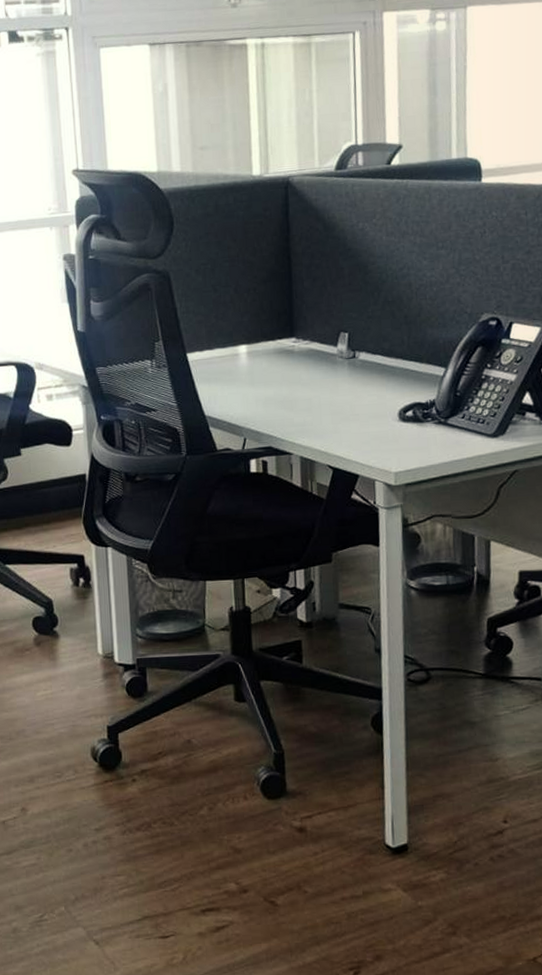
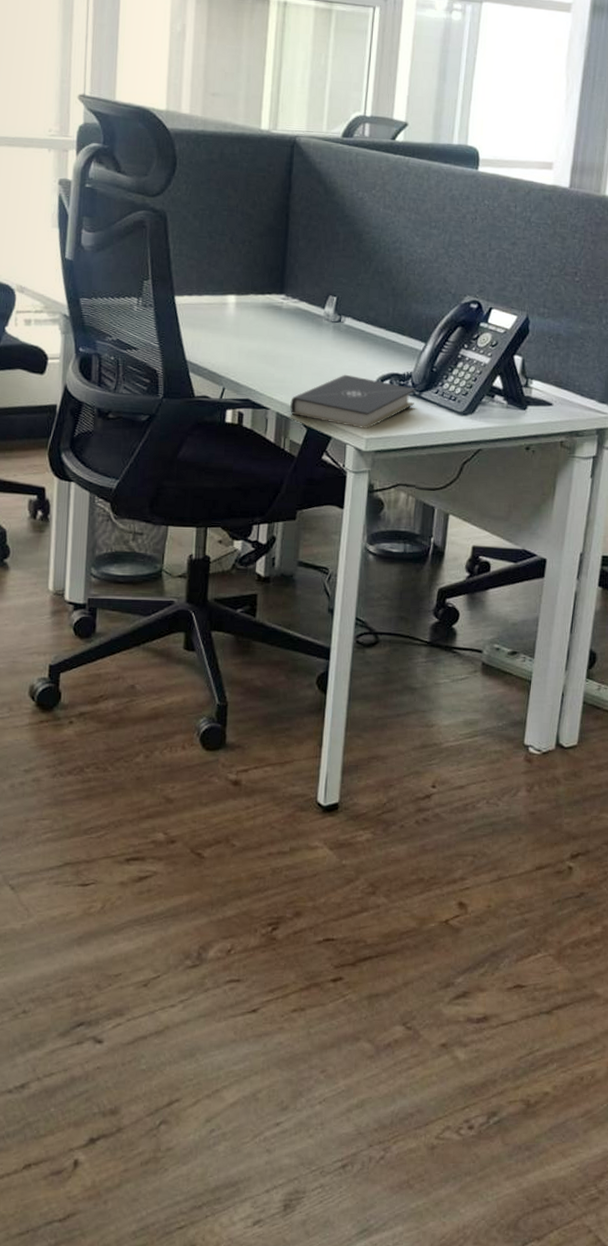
book: none [313,410,441,463] -> present [290,374,416,429]

